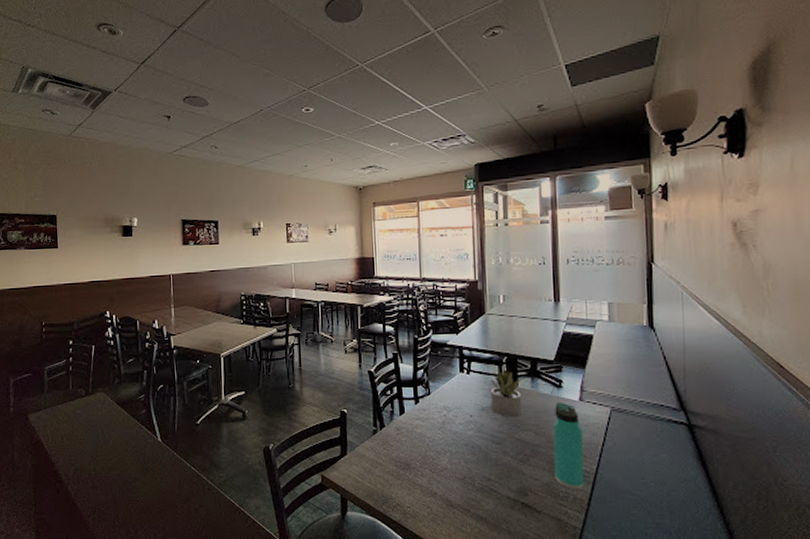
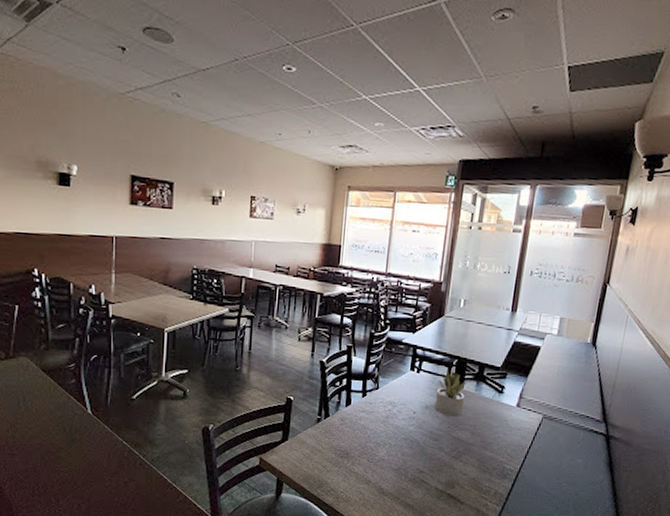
thermos bottle: present [553,402,585,489] -> none [481,406,514,485]

